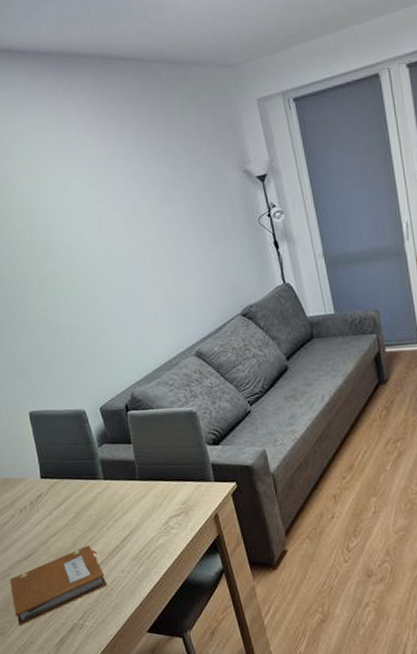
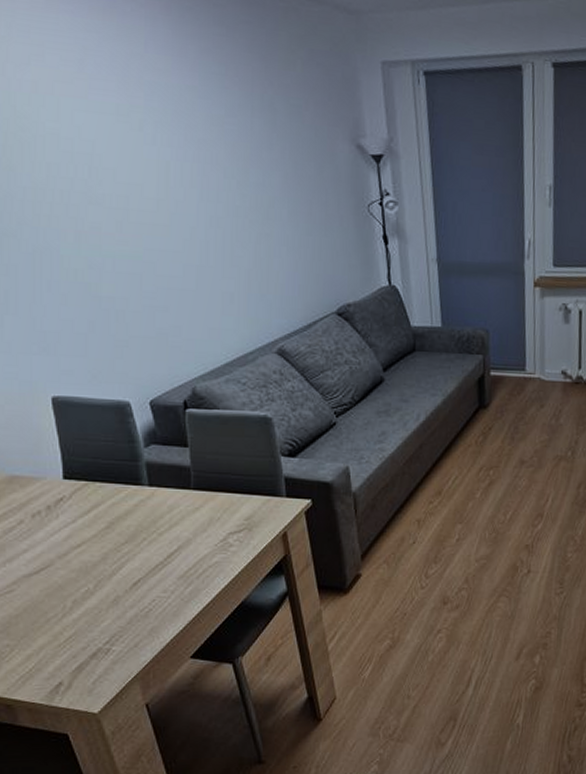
notebook: present [10,545,107,627] -> none [13,560,143,651]

